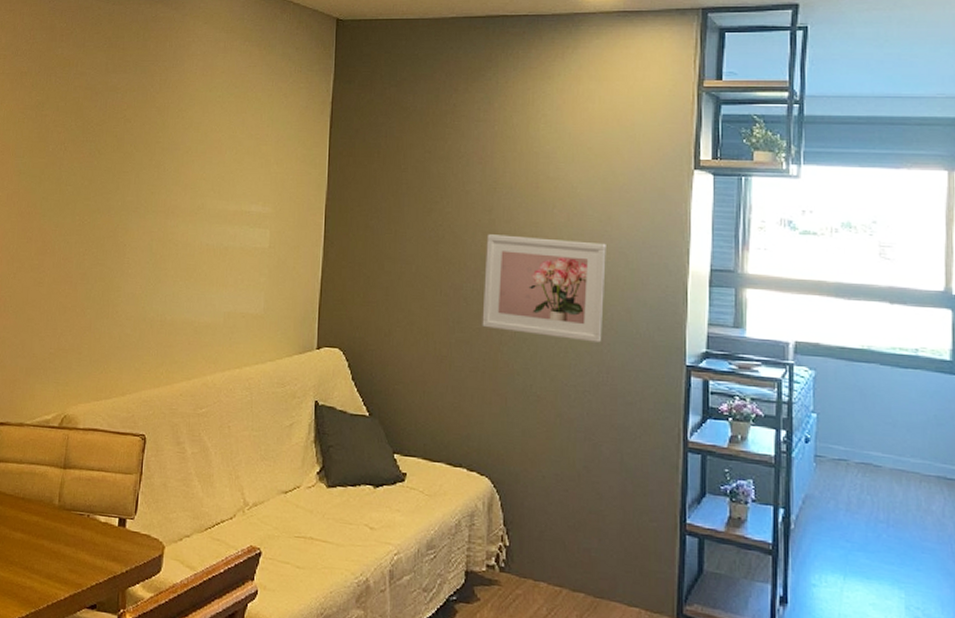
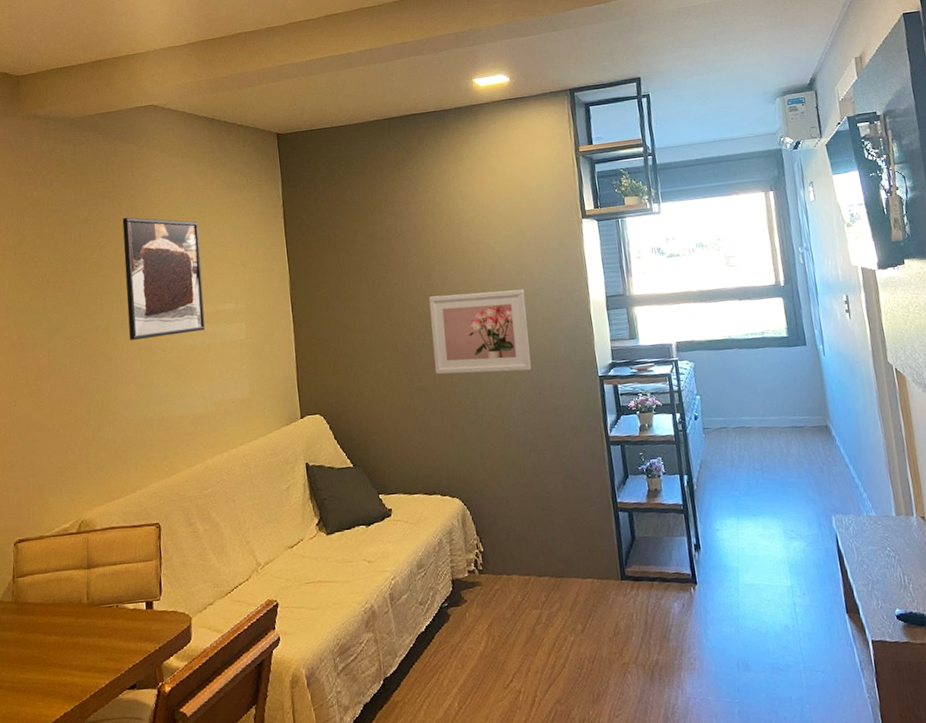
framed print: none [141,91,234,231] -> present [122,217,206,340]

